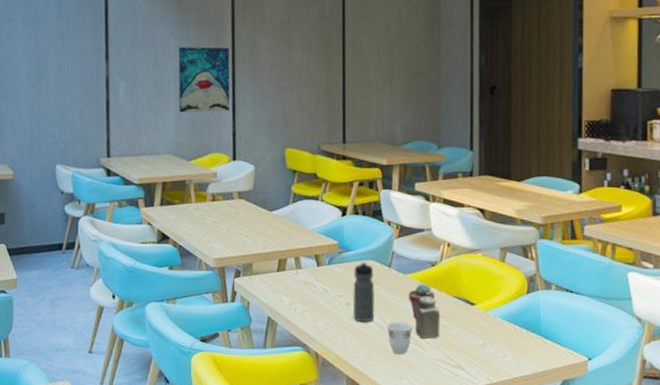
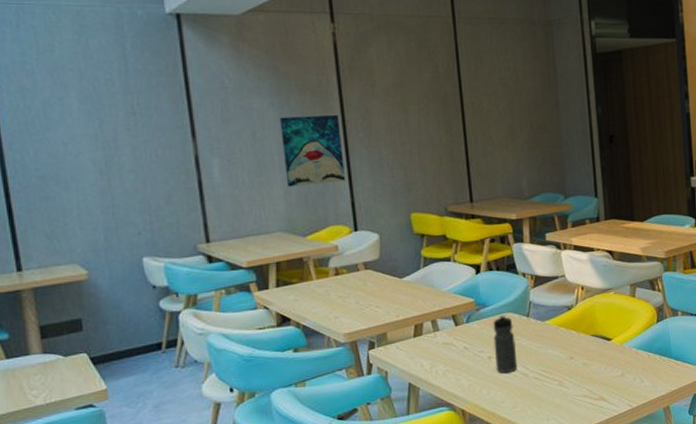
teacup: present [386,321,414,354] -> none [529,365,557,397]
potted succulent: present [408,284,435,318] -> none [548,327,574,361]
salt shaker: present [415,297,441,339] -> none [556,339,581,379]

